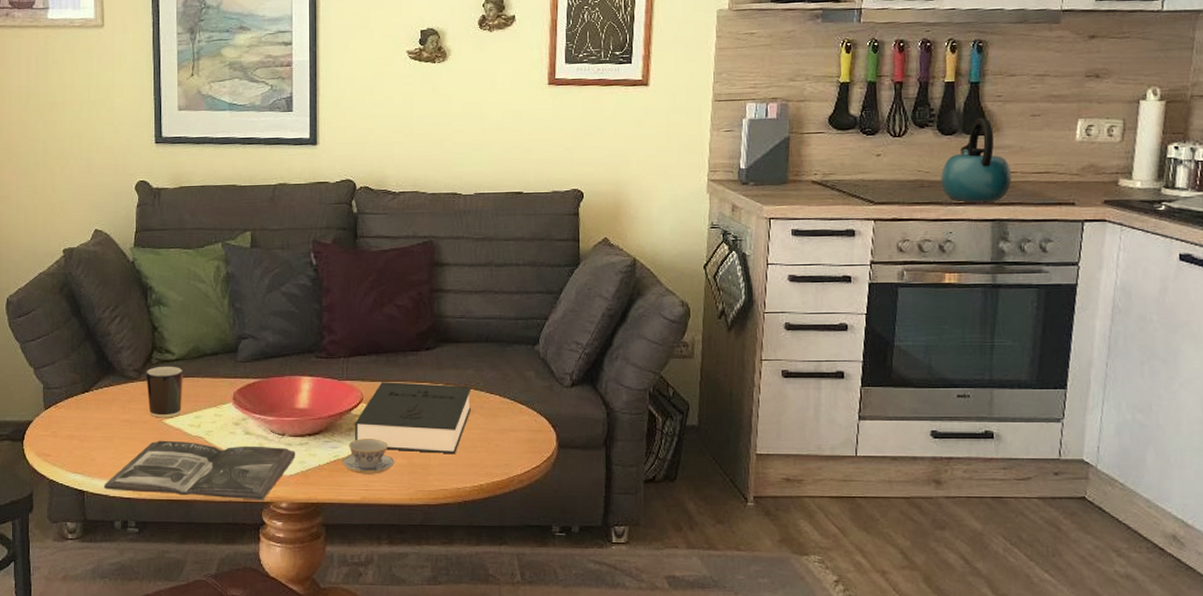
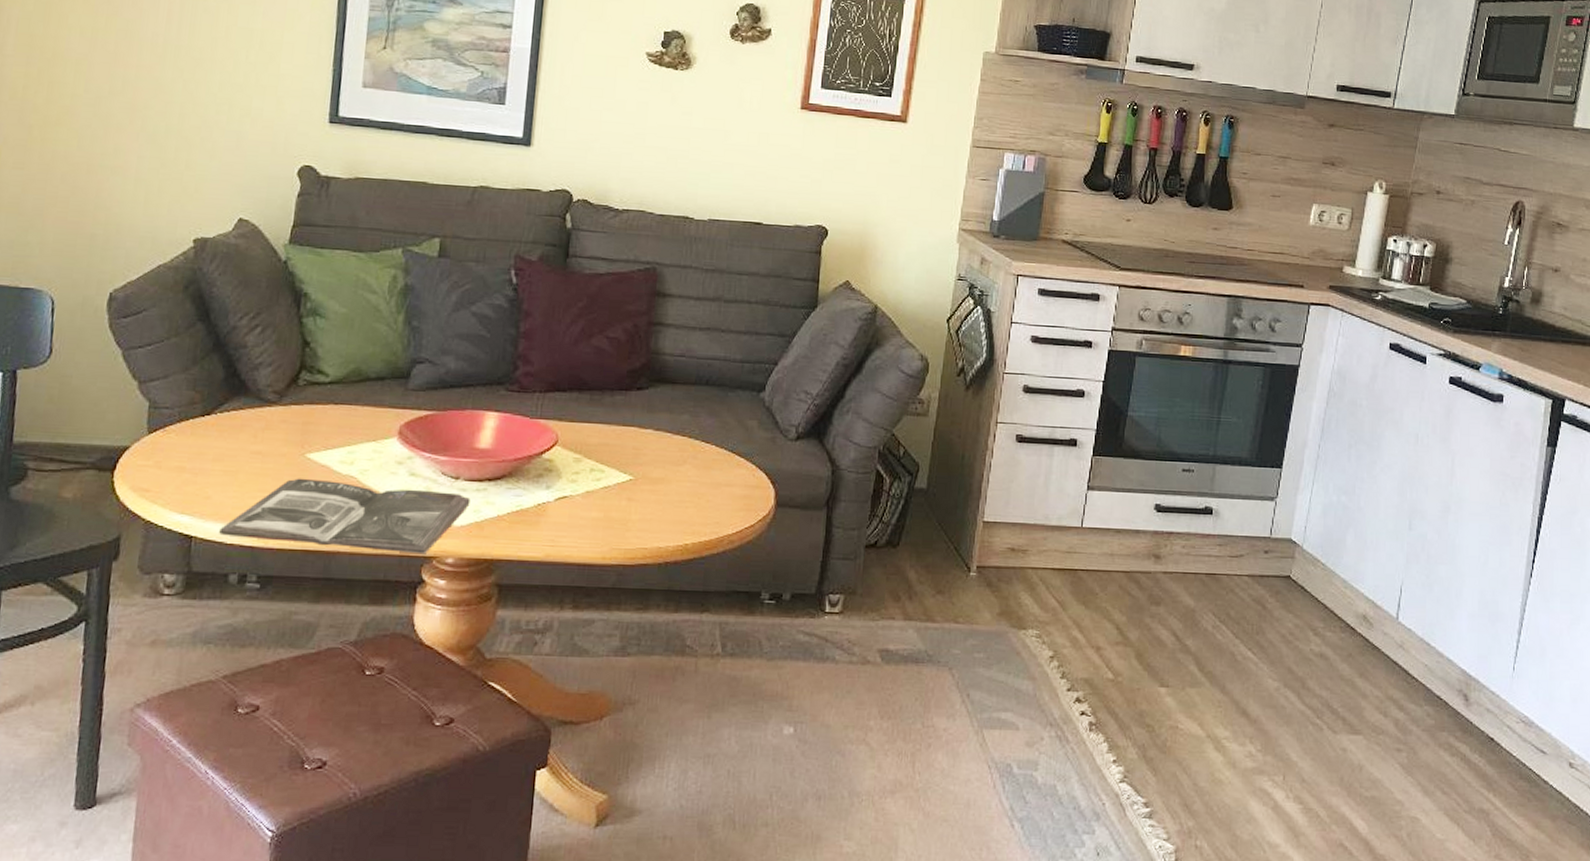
mug: present [145,366,183,418] -> none [288,388,338,452]
teacup: present [342,439,395,474] -> none [525,487,589,528]
booklet: present [355,382,472,454] -> none [544,423,685,509]
kettle: present [940,118,1012,202] -> none [1185,193,1250,278]

